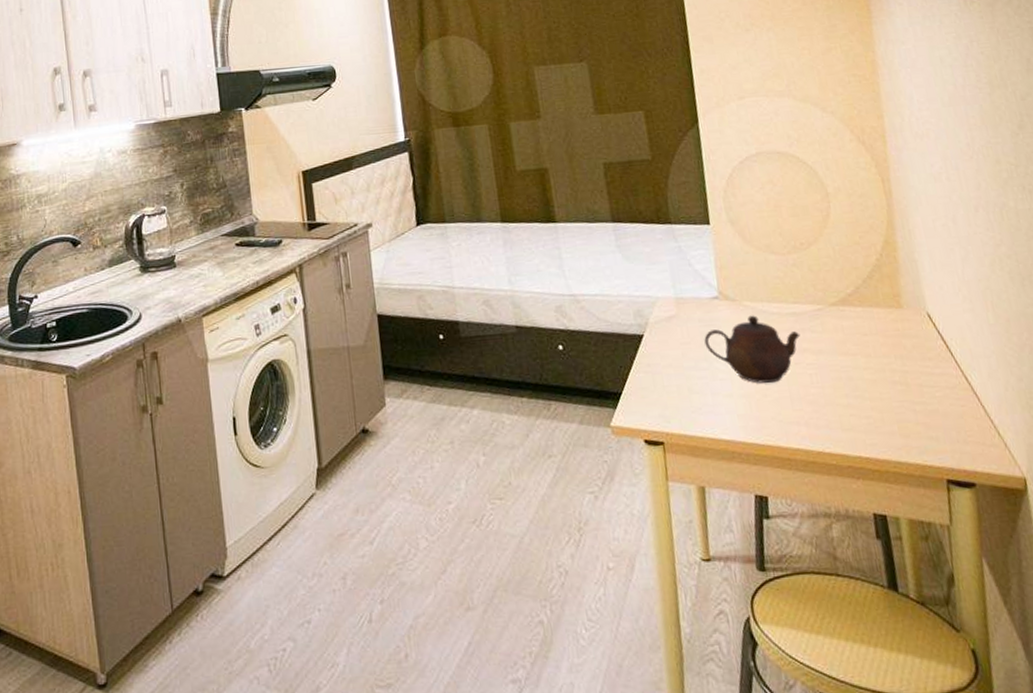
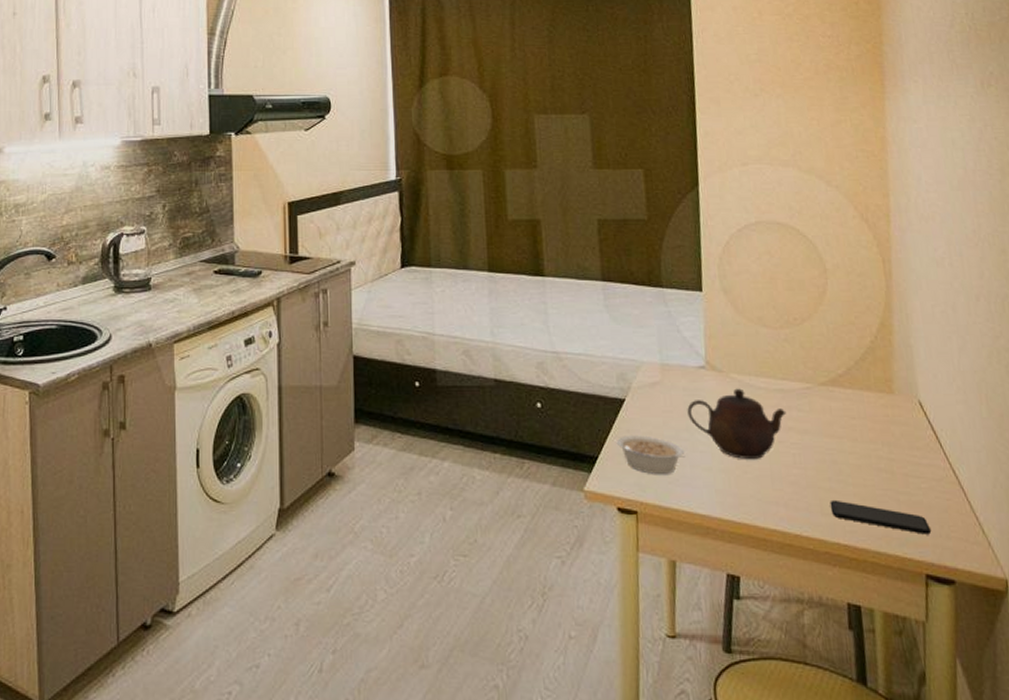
legume: none [638,368,705,405] -> present [616,435,684,474]
smartphone: none [848,415,950,442] -> present [829,499,932,535]

